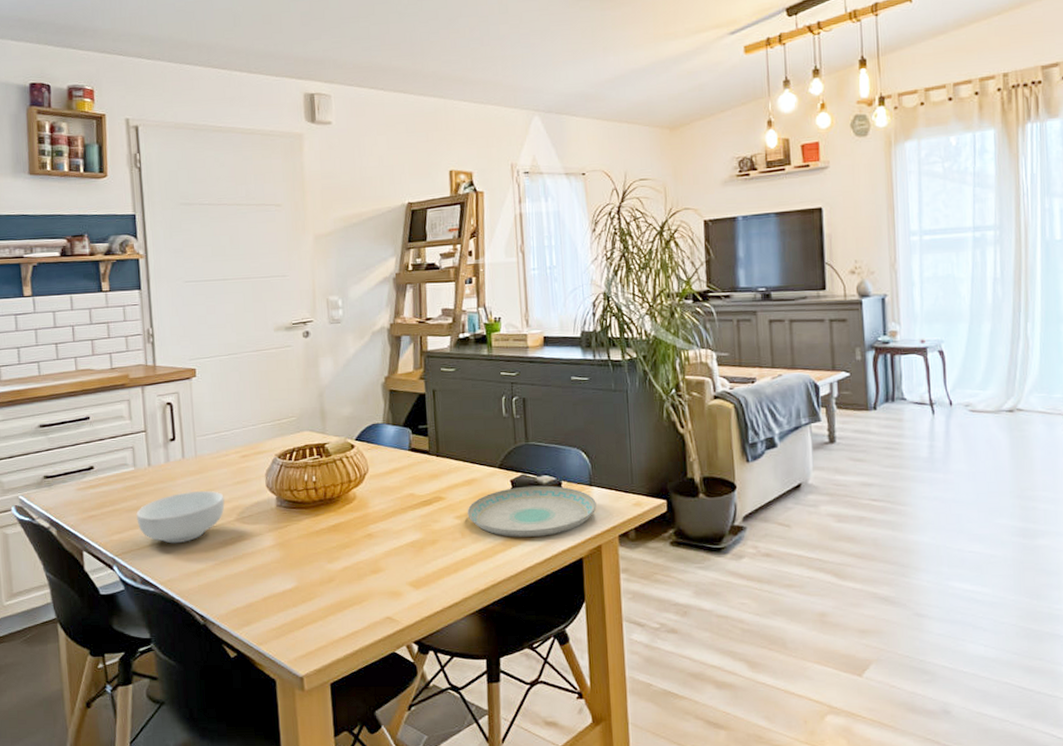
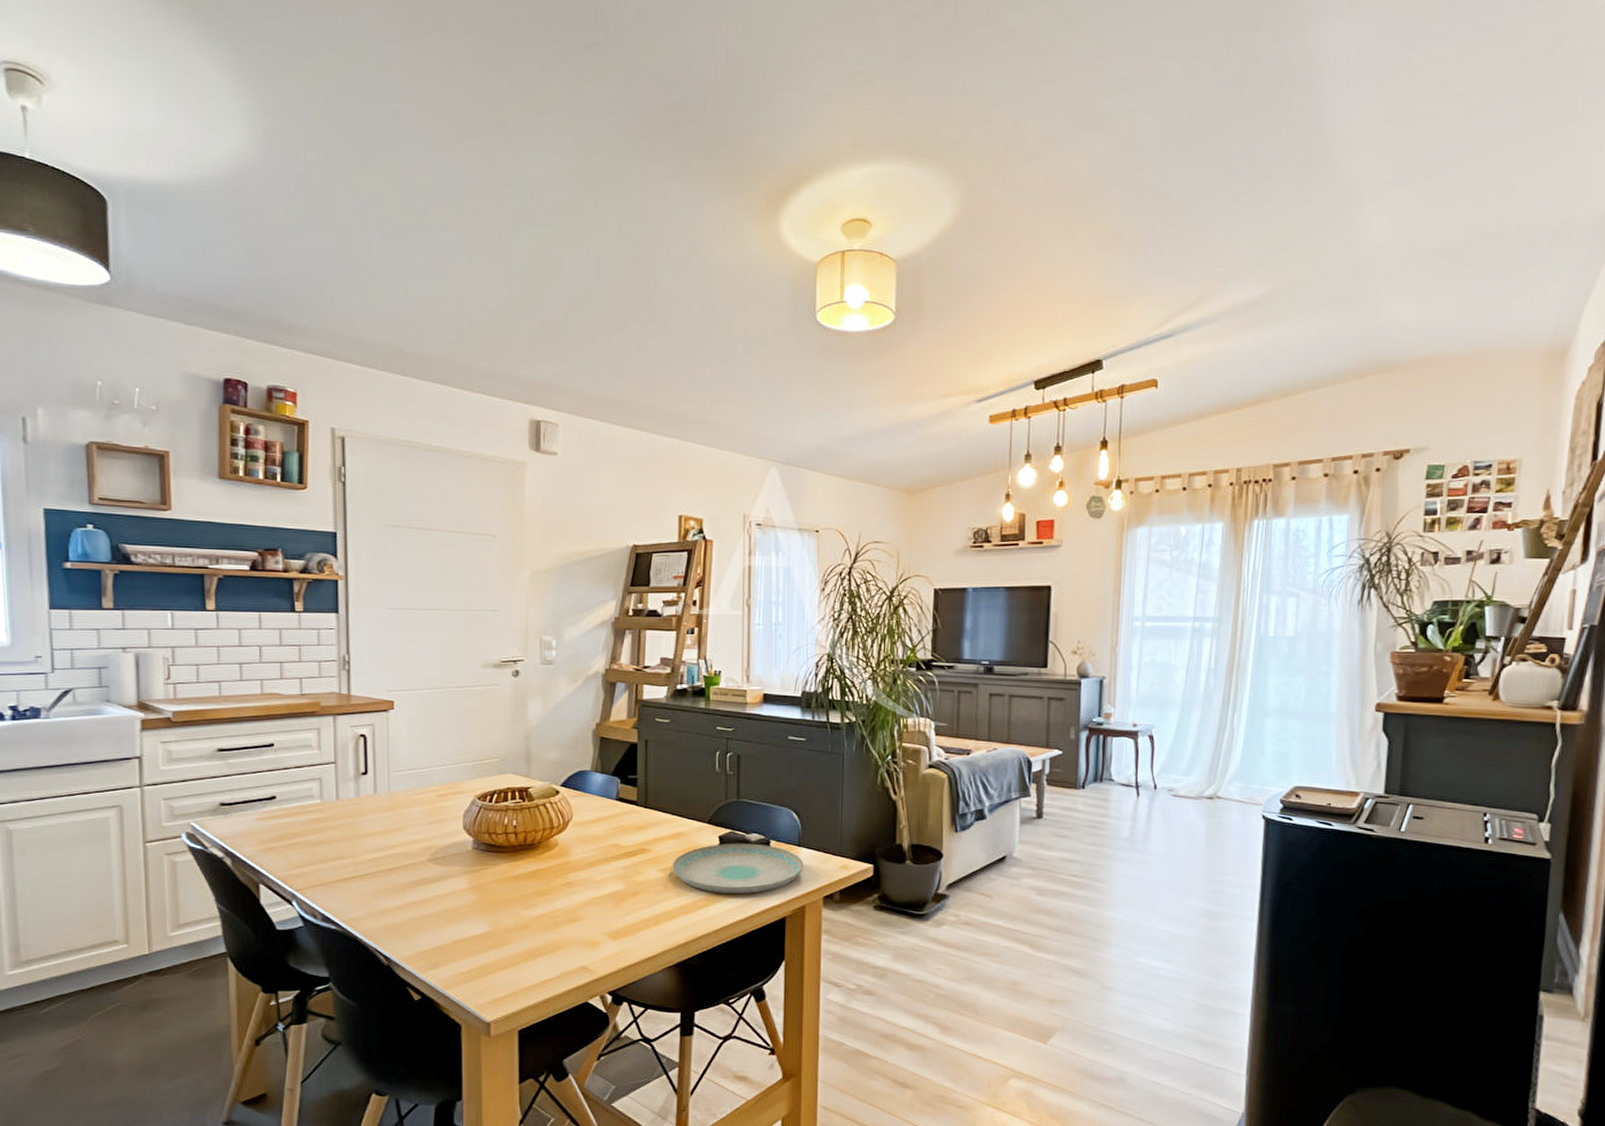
cereal bowl: present [136,490,225,544] -> none [320,828,417,882]

